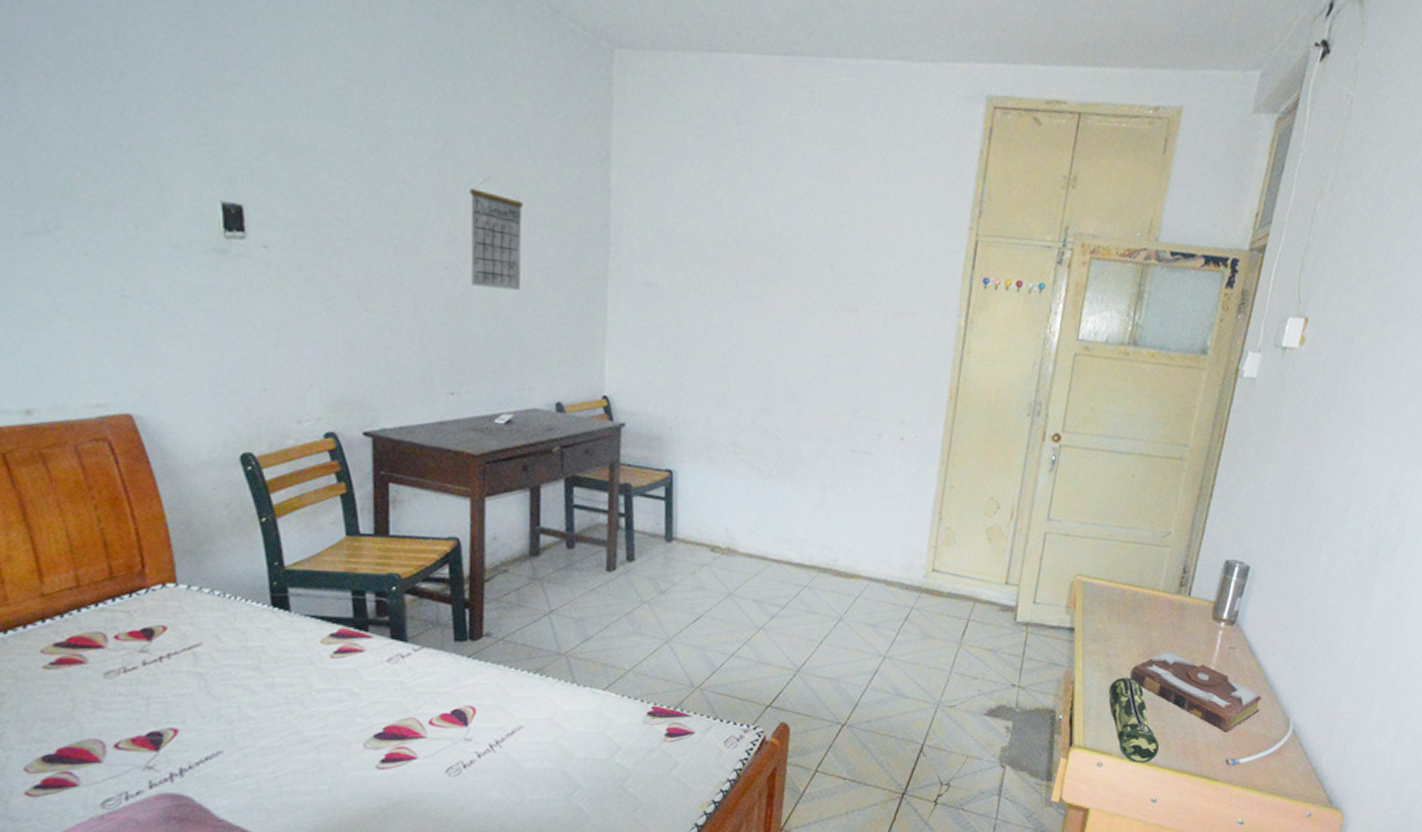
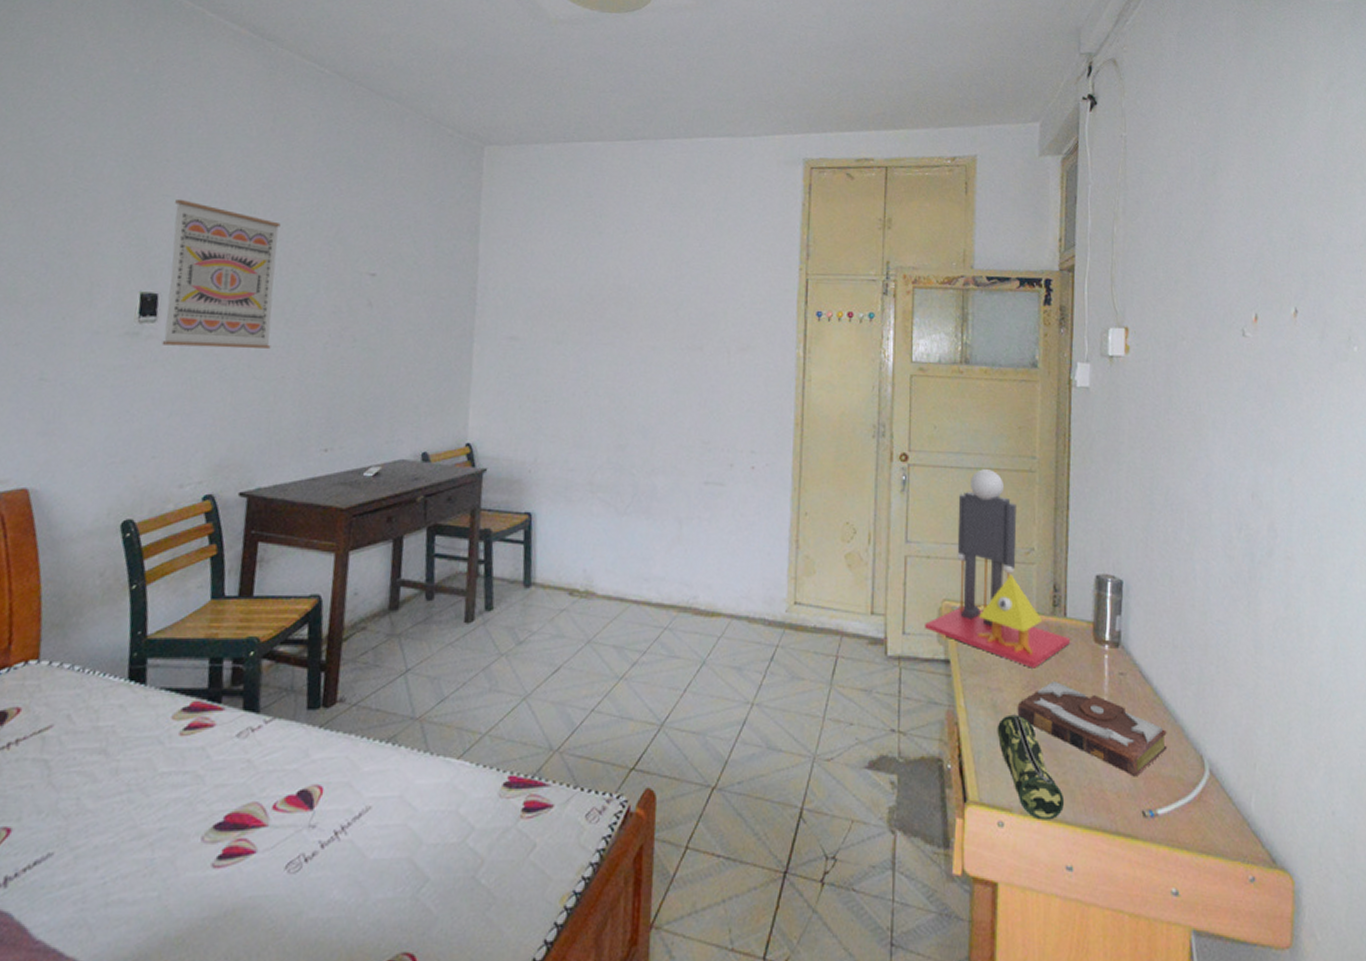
wall art: none [247,89,381,278] -> present [161,200,281,349]
calendar: present [470,175,523,291] -> none [351,254,402,351]
desk lamp: none [1055,454,1191,639] -> present [925,469,1071,668]

